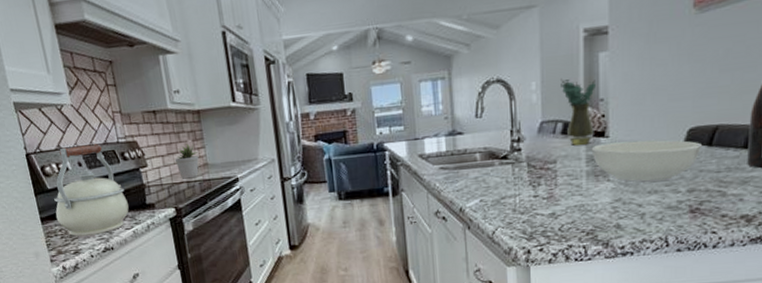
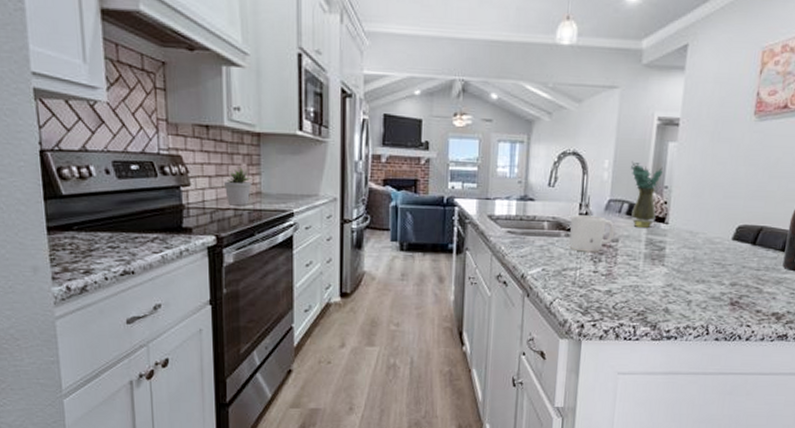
kettle: present [54,144,129,237] -> none [67,149,160,255]
mug: none [502,139,552,178] -> present [569,215,615,253]
bowl: present [591,140,703,183] -> none [651,229,748,273]

